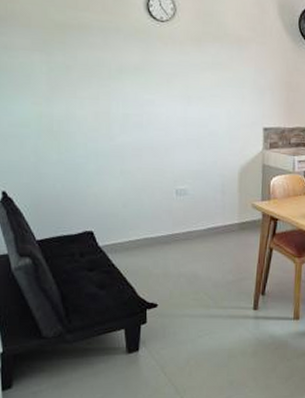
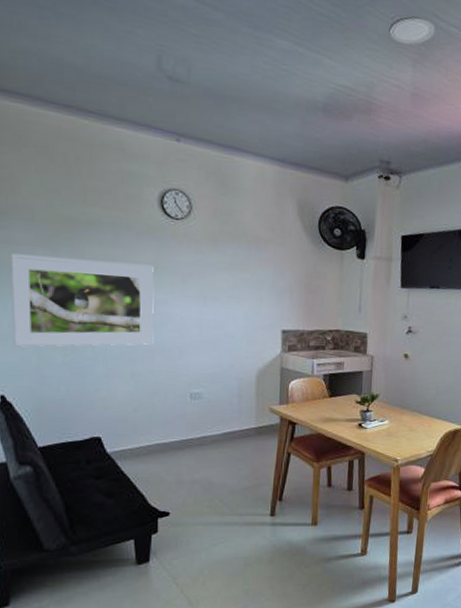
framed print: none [10,58,142,146] -> present [11,253,154,347]

